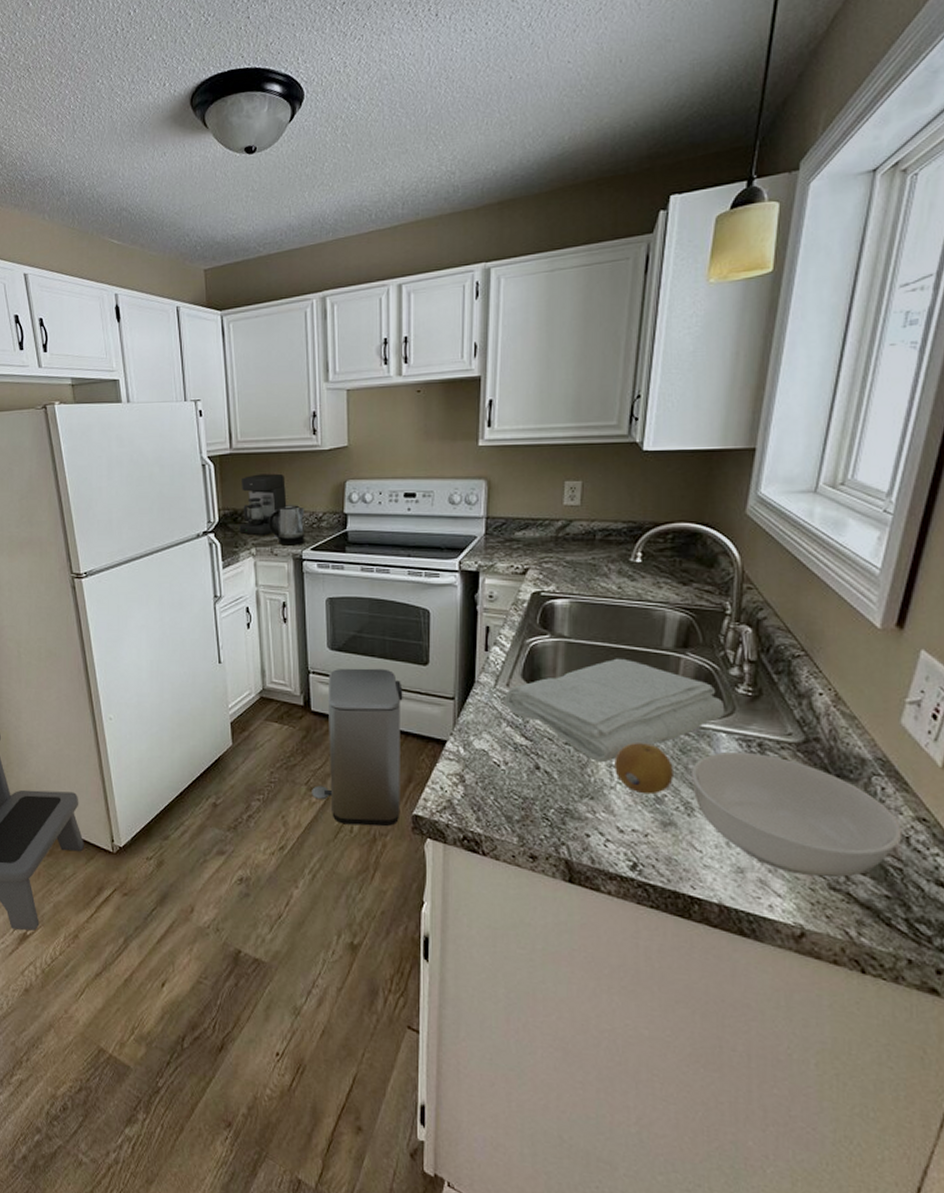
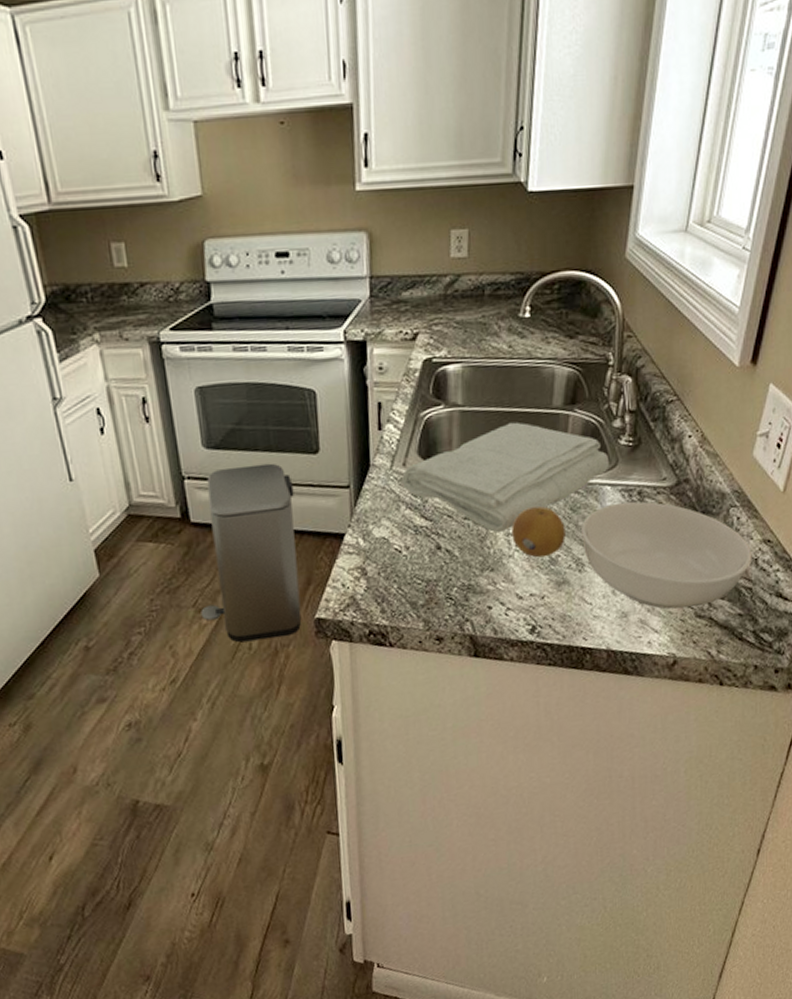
coffee maker: present [239,473,287,535] -> none [70,234,134,316]
kettle: present [268,504,305,546] -> none [111,273,162,327]

